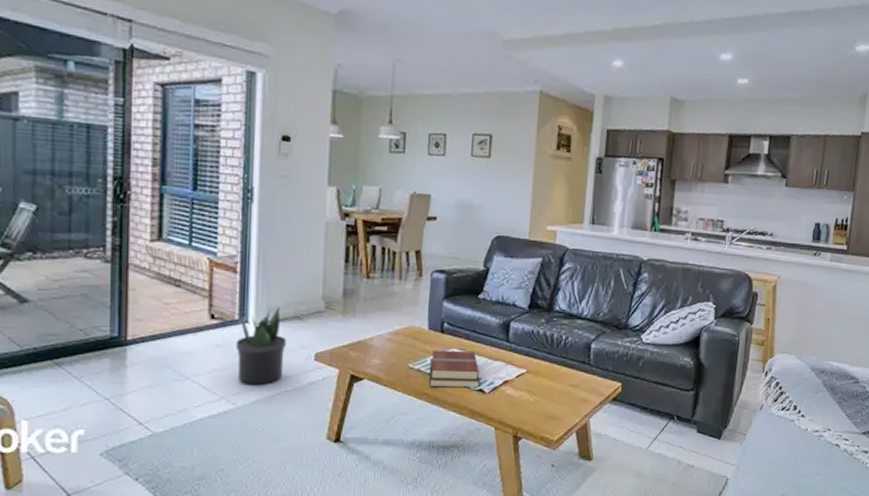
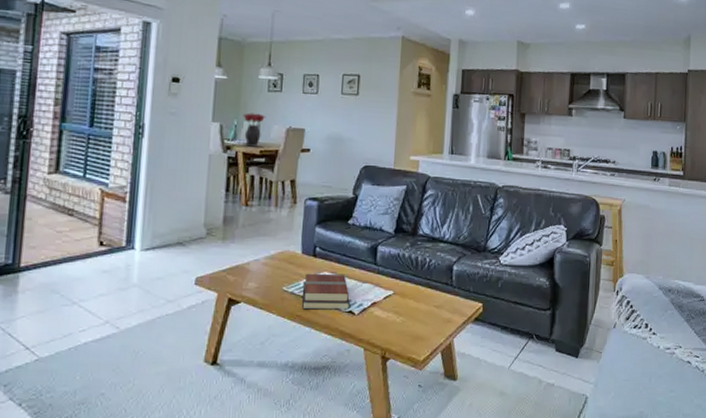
planter: present [236,306,286,384] -> none [122,233,169,308]
bouquet: none [362,176,388,214] -> present [243,113,267,147]

